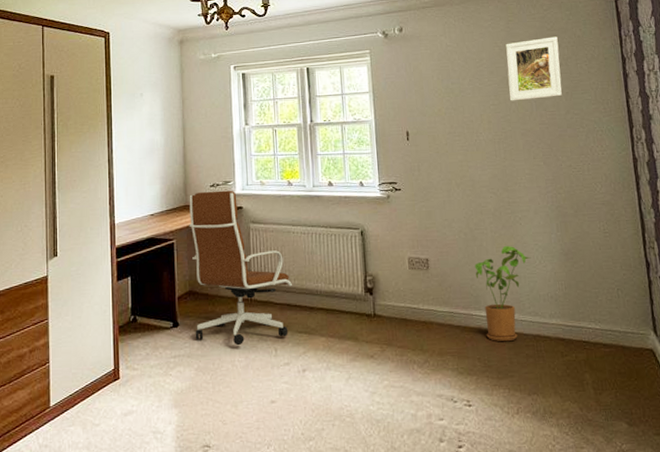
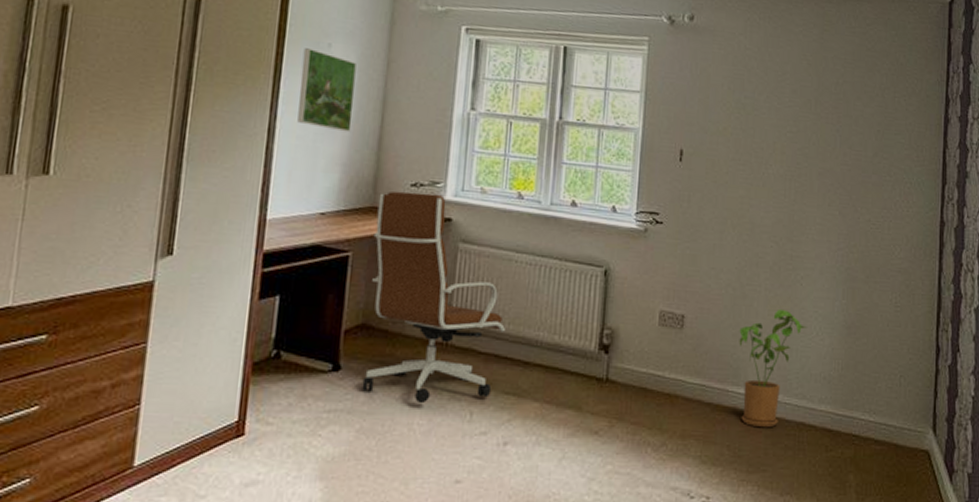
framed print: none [125,99,164,155] -> present [297,48,356,132]
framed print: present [506,36,562,101] -> none [810,58,877,134]

